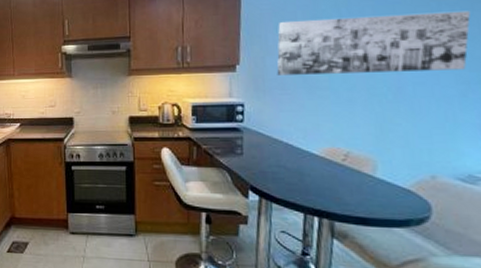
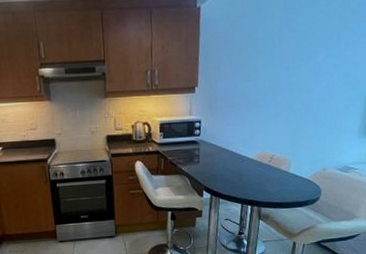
wall art: present [276,10,470,75] -> none [226,43,357,96]

